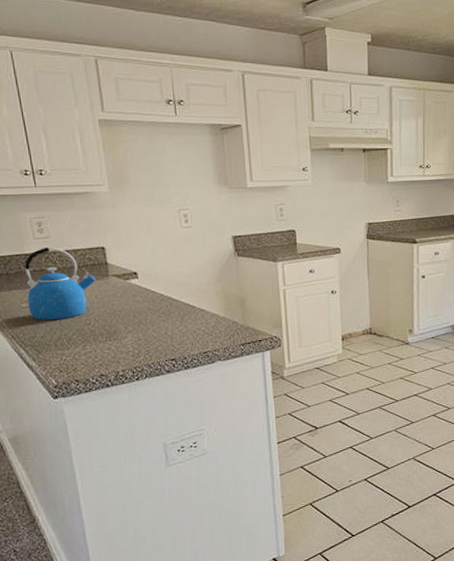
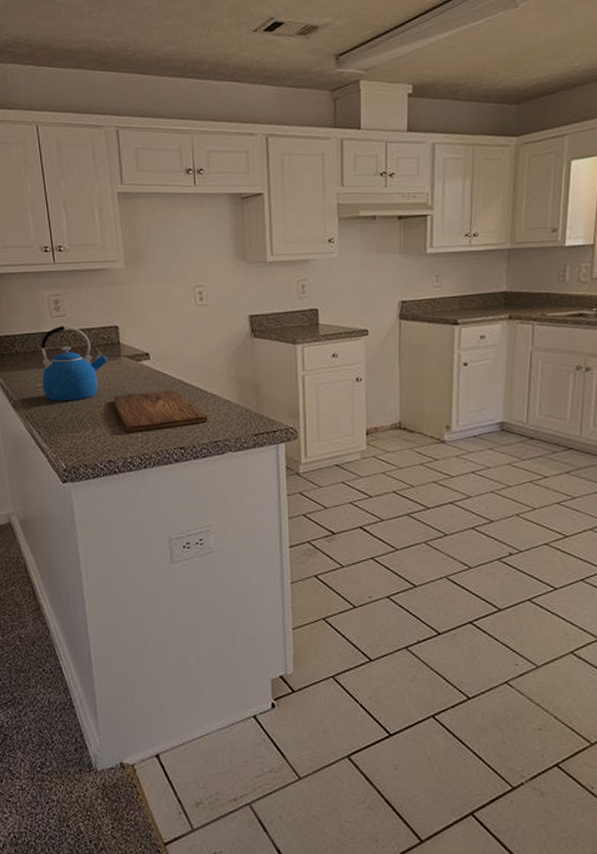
cutting board: none [103,306,197,347] -> present [114,390,208,432]

